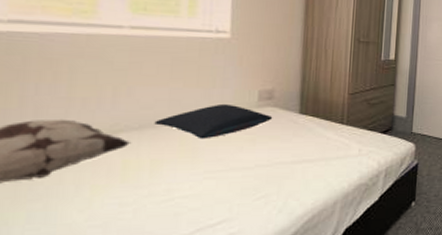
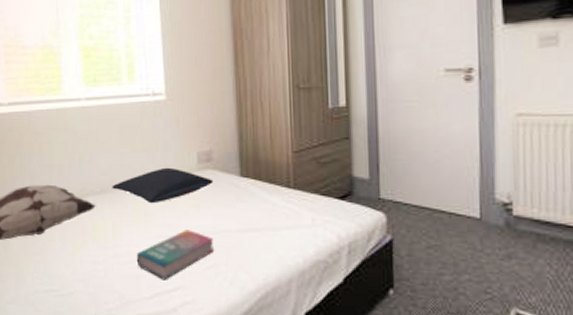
book: none [177,164,267,215] -> present [136,230,215,280]

